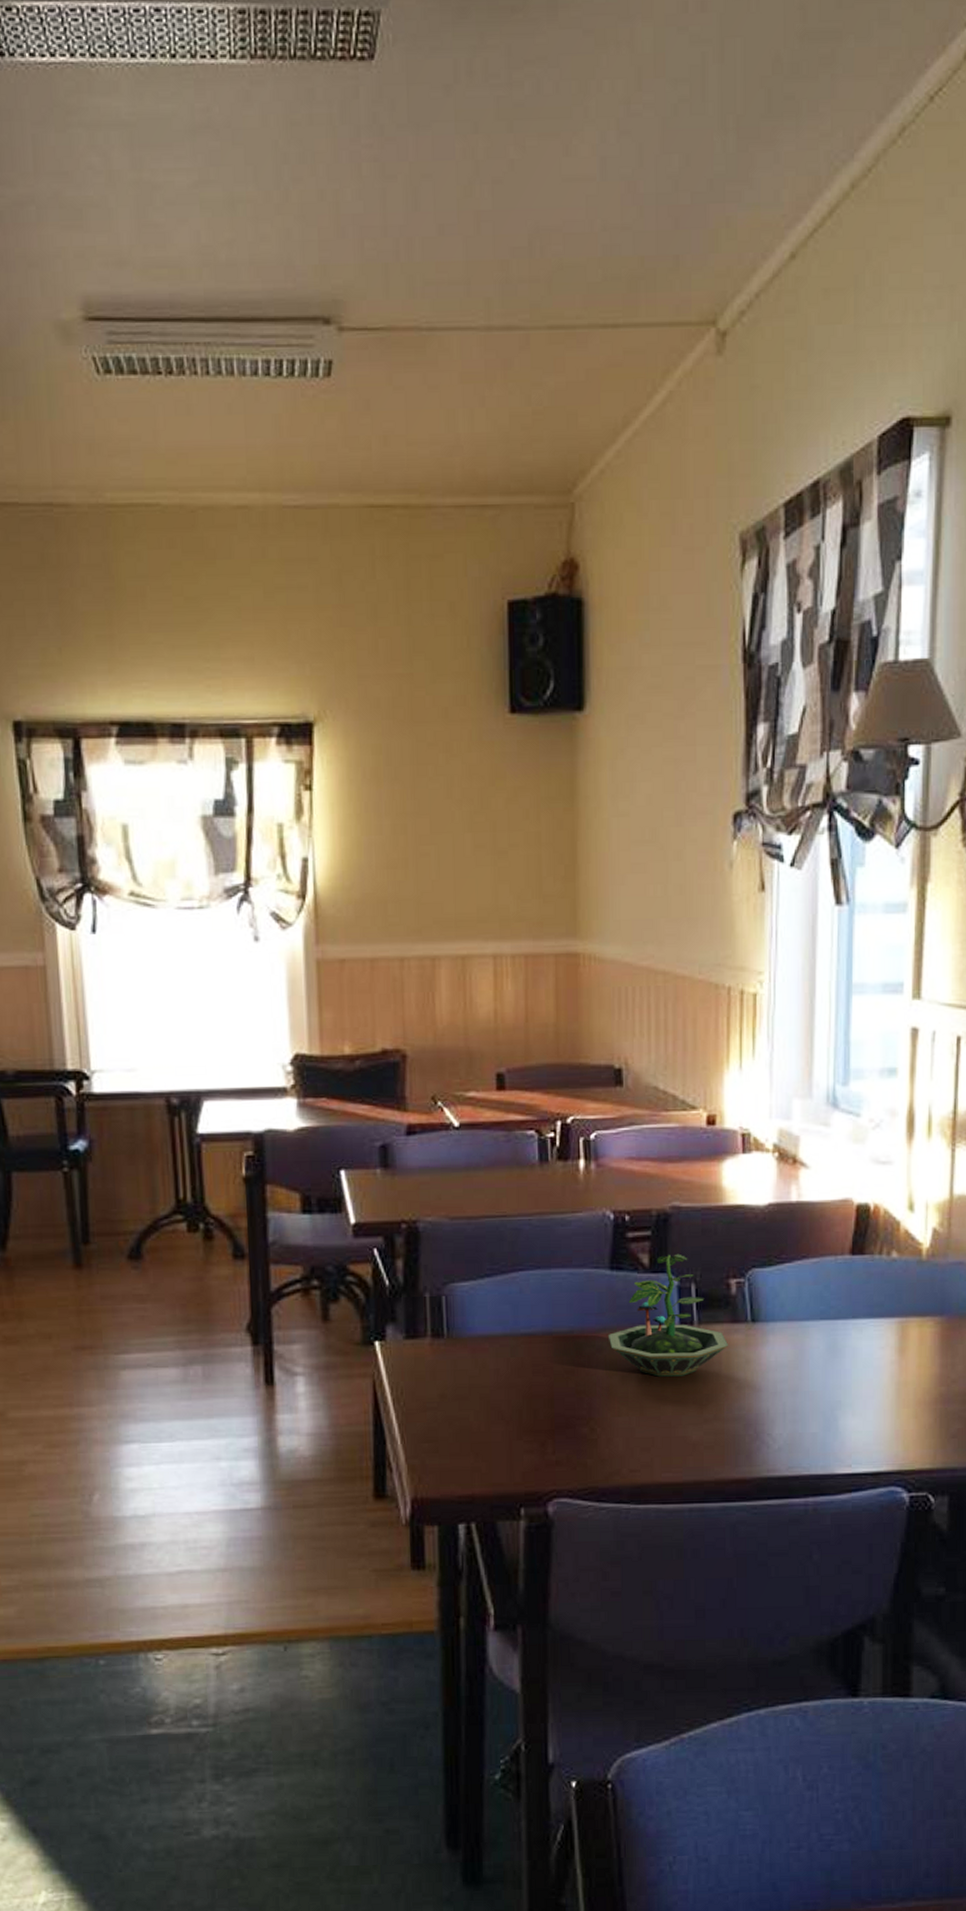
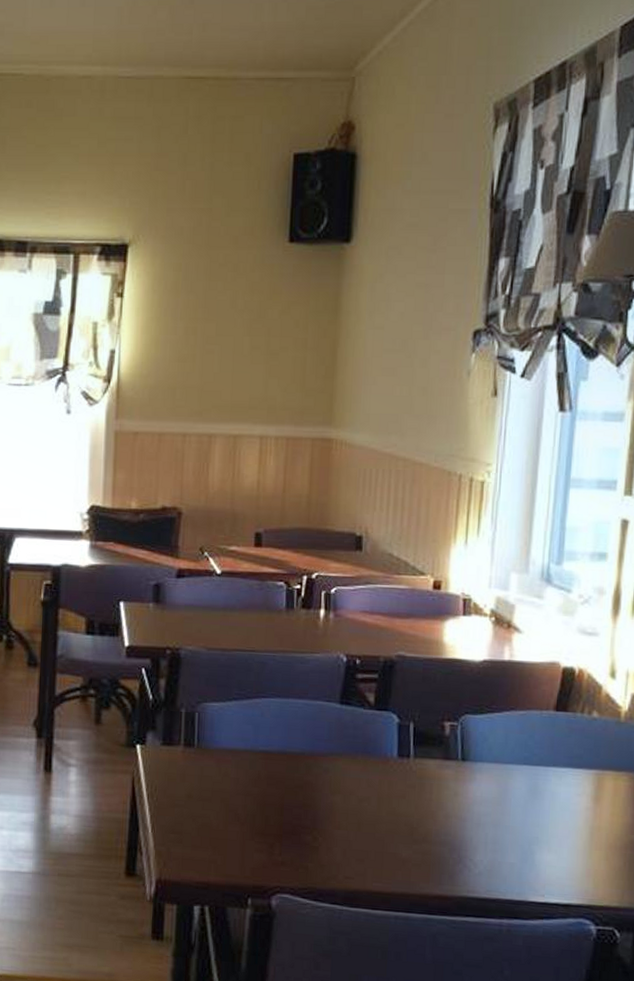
terrarium: present [607,1253,729,1377] -> none [334,695,440,801]

